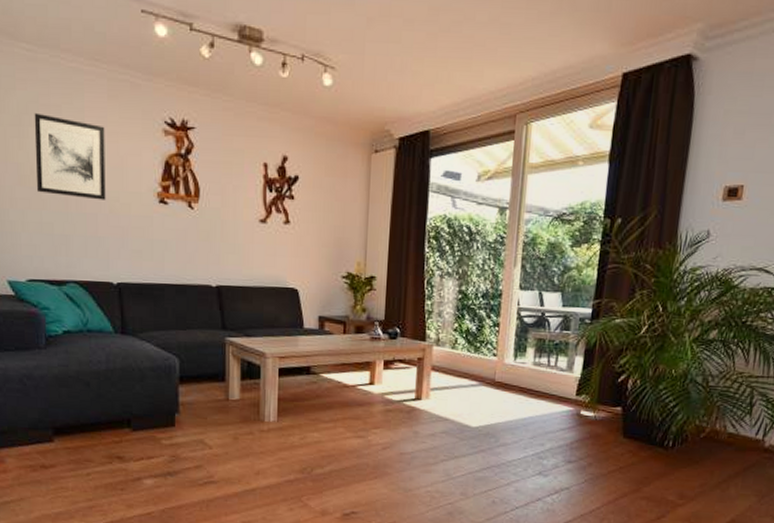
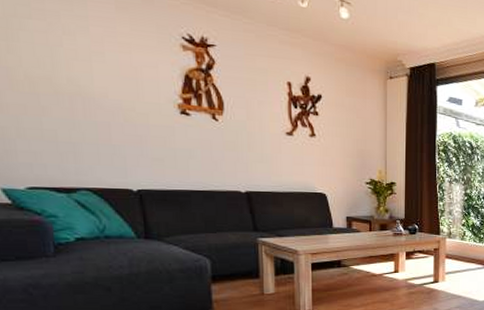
wall art: present [34,112,106,200] -> none [25,16,119,109]

